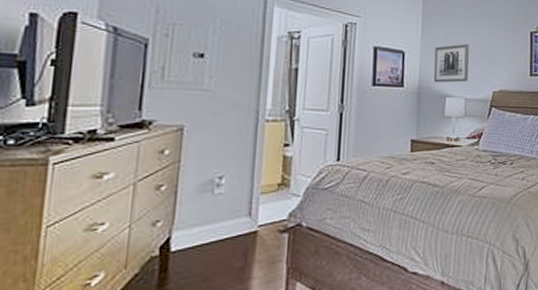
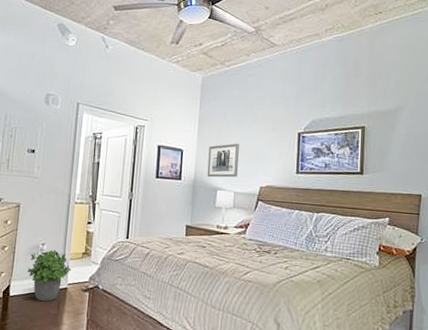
potted plant: none [198,182,263,253] -> present [28,249,72,302]

